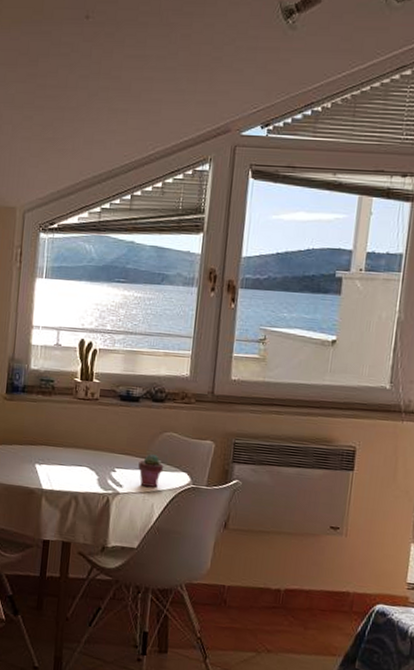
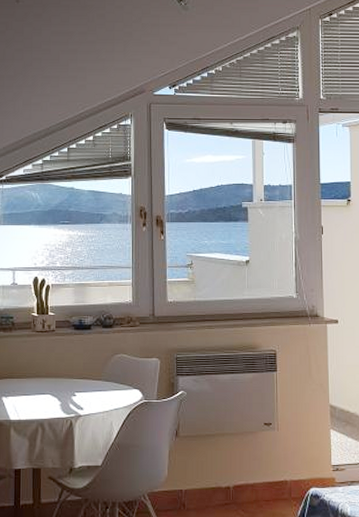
potted succulent: present [138,454,164,487] -> none [96,376,118,406]

